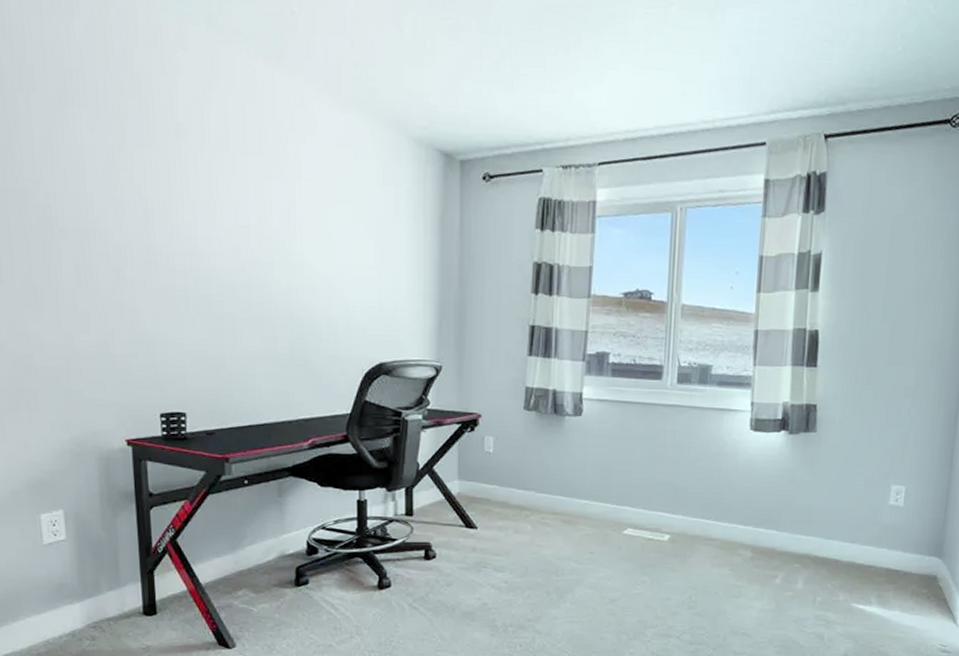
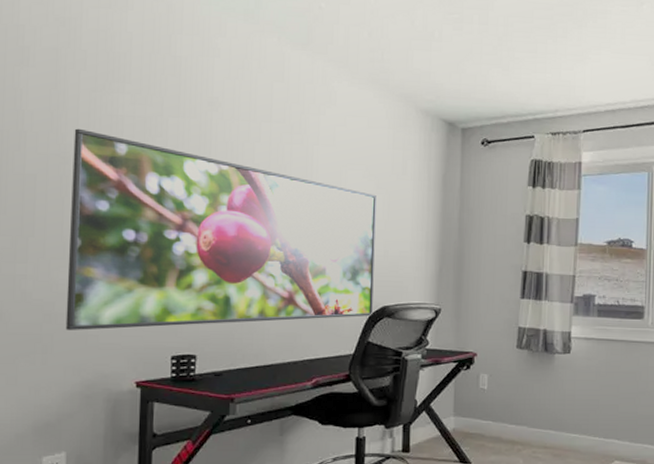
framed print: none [31,160,369,385] -> present [65,128,376,330]

